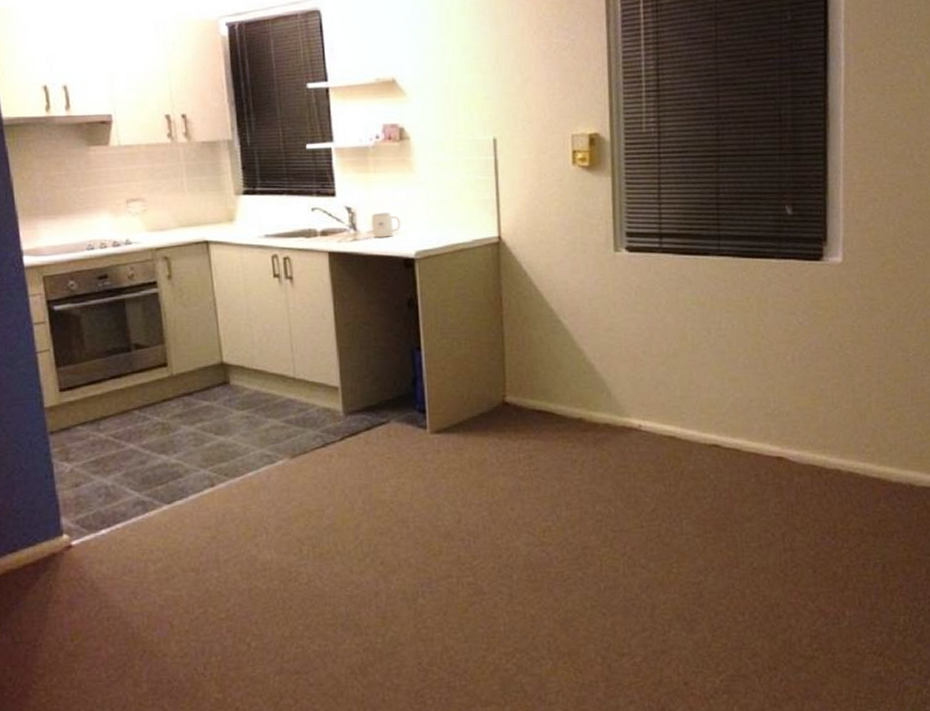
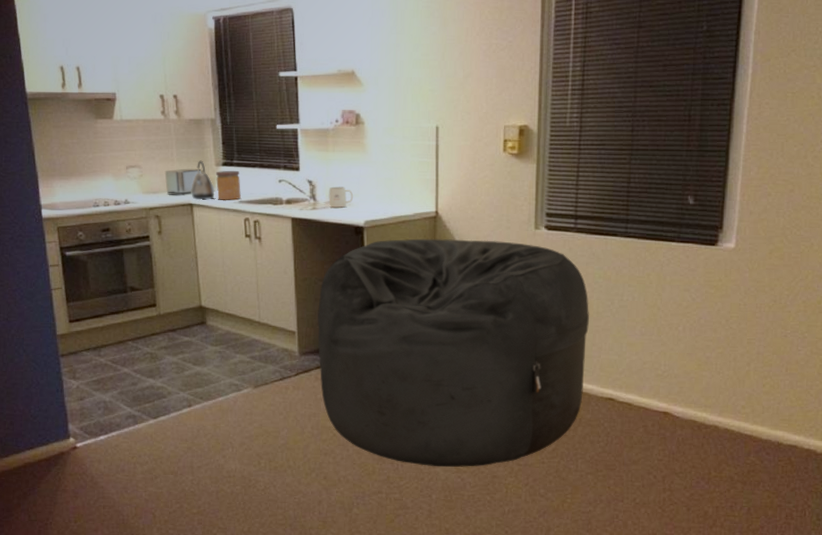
toaster: none [173,199,220,232] -> present [164,168,203,195]
kettle: none [205,189,236,237] -> present [190,160,216,201]
jar: none [235,199,267,235] -> present [215,170,241,200]
bean bag chair: none [363,266,684,540] -> present [317,238,589,467]

